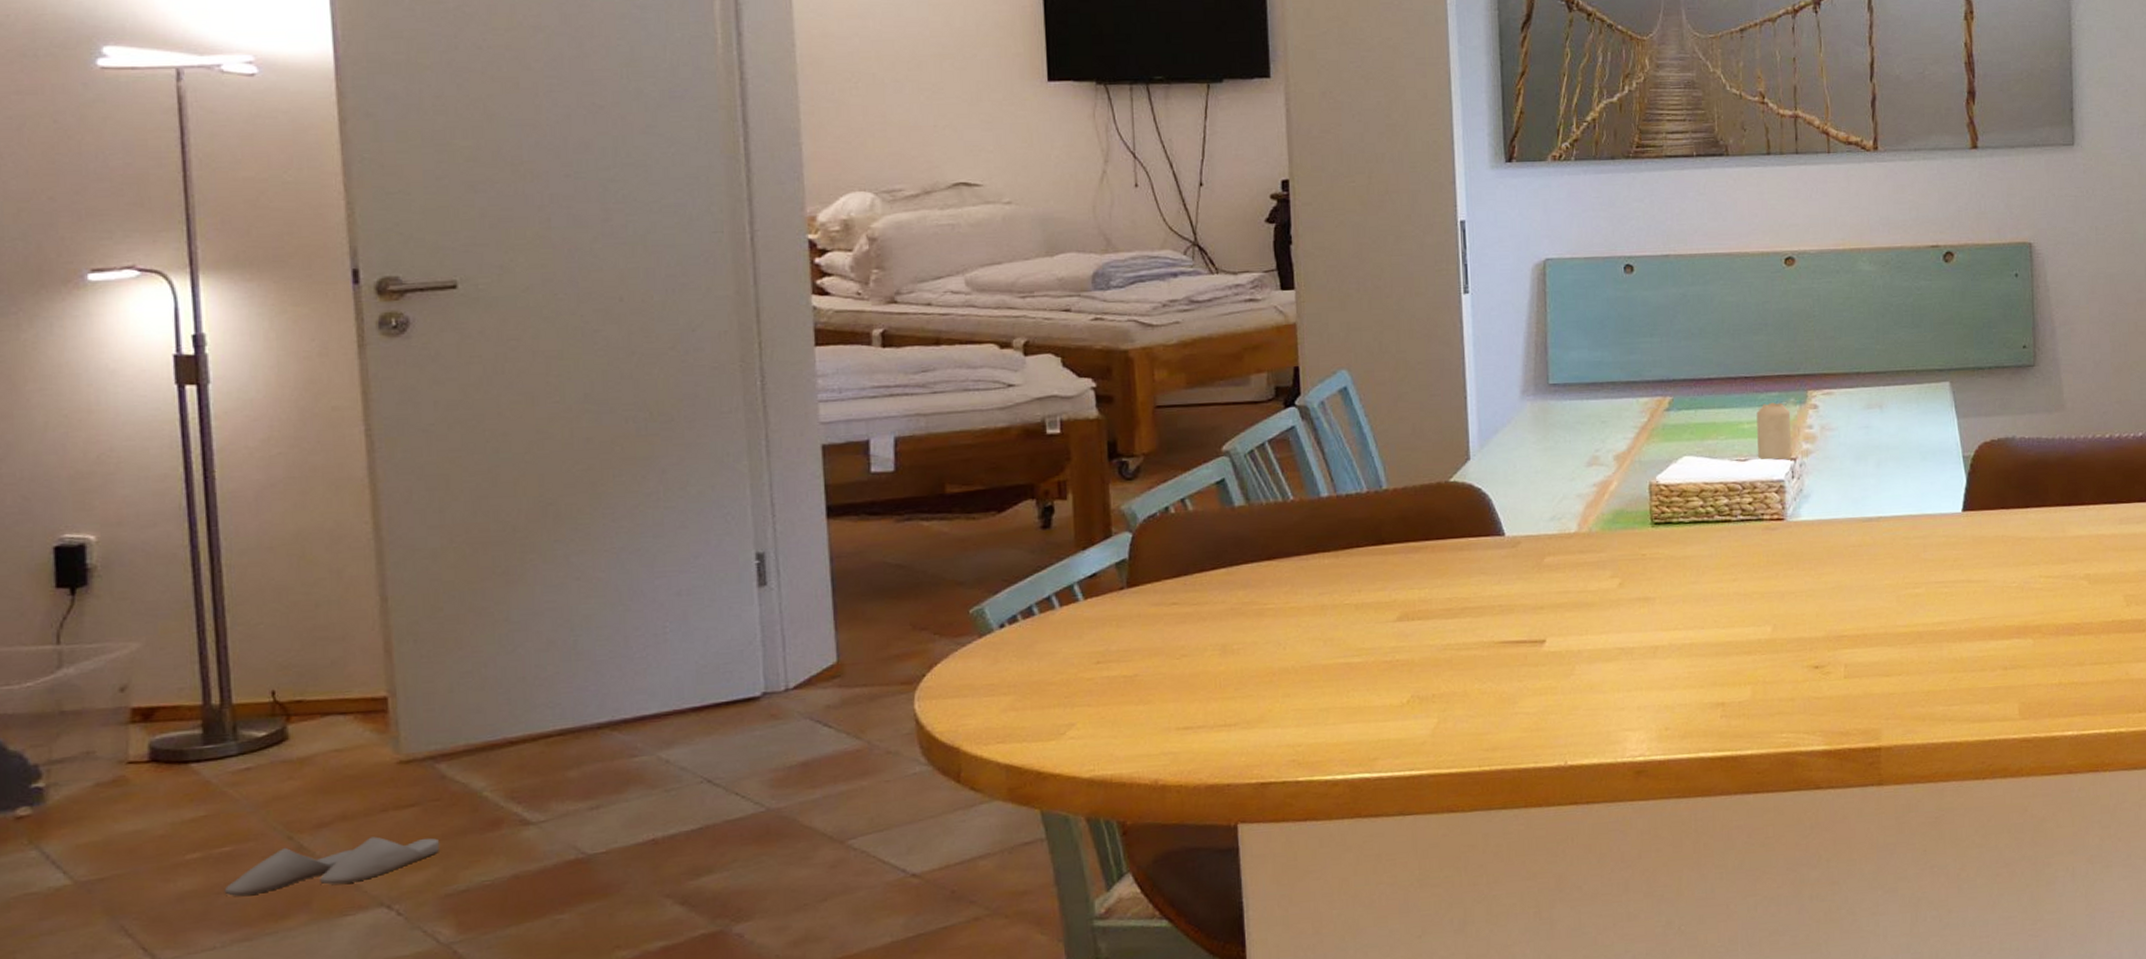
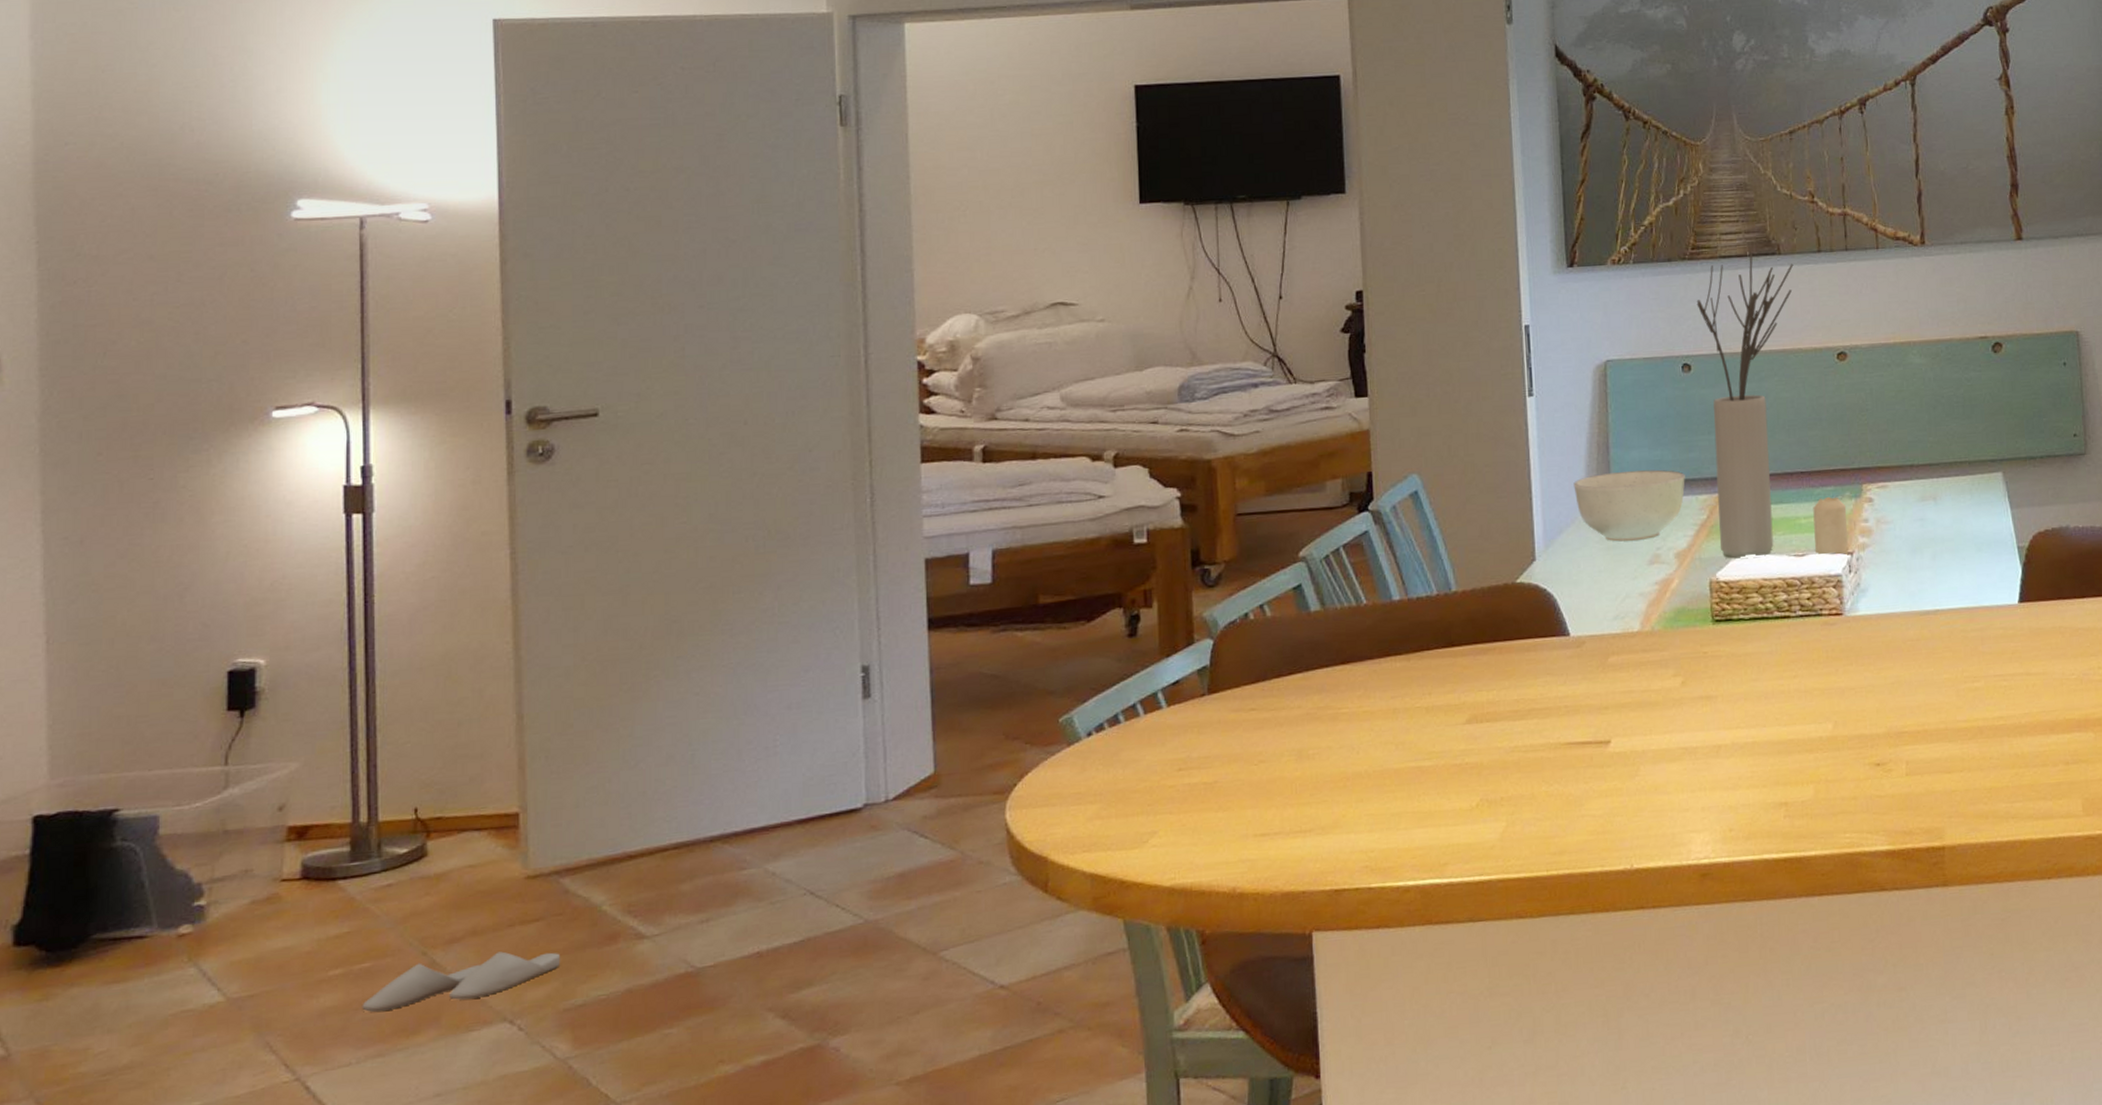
bowl: none [1510,371,1626,443] -> present [1573,469,1685,542]
vase: none [1640,153,1742,463] -> present [1696,253,1794,559]

